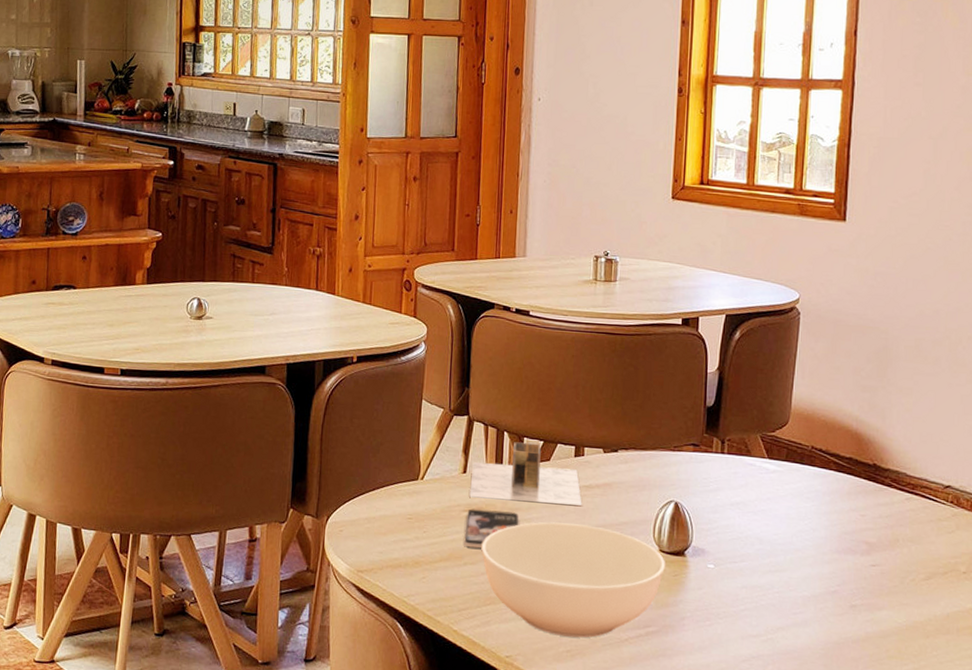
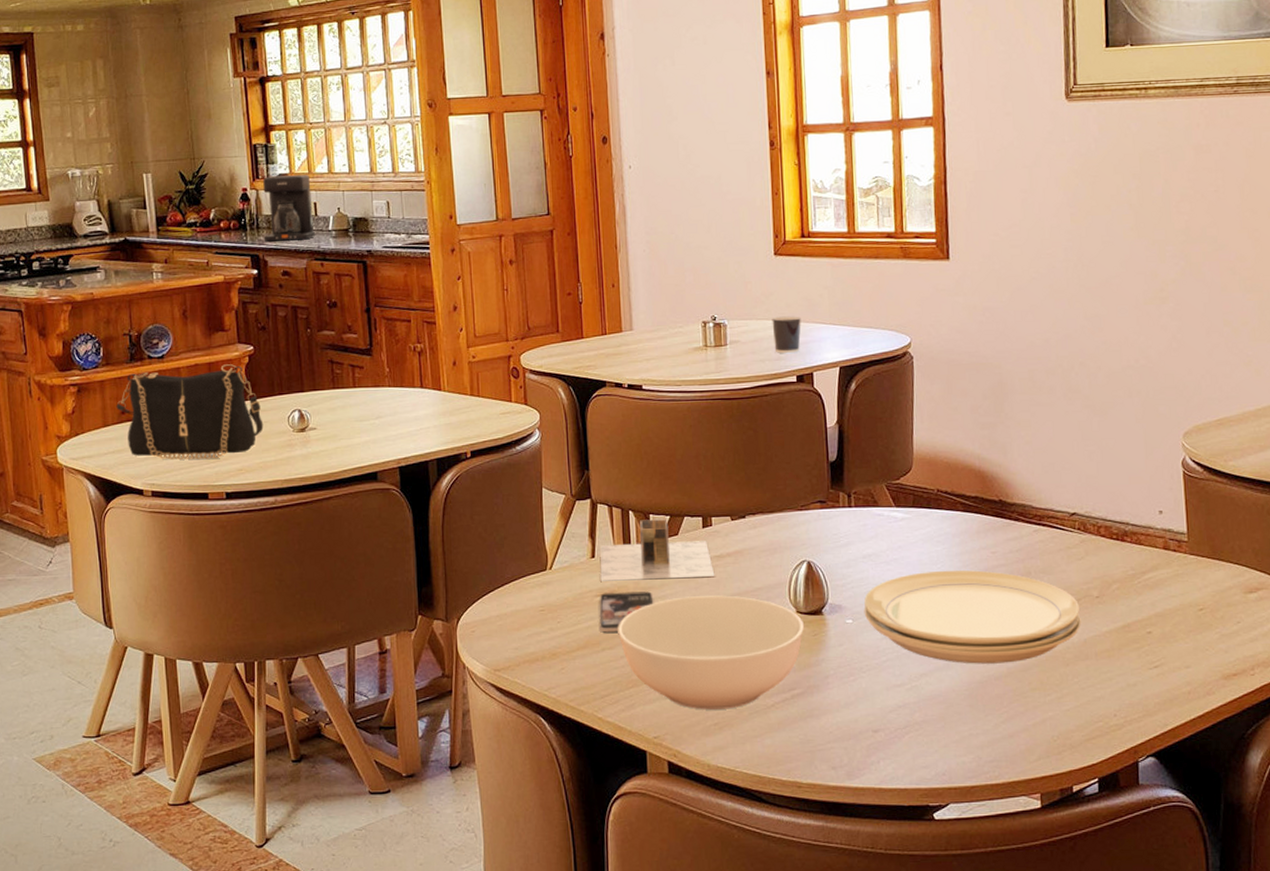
handbag: none [28,246,163,337] -> present [116,364,264,460]
coffee maker: none [182,74,233,138] -> present [263,175,316,243]
mug: none [663,259,692,296] -> present [772,316,801,353]
plate: none [726,526,946,628] -> present [864,569,1081,664]

